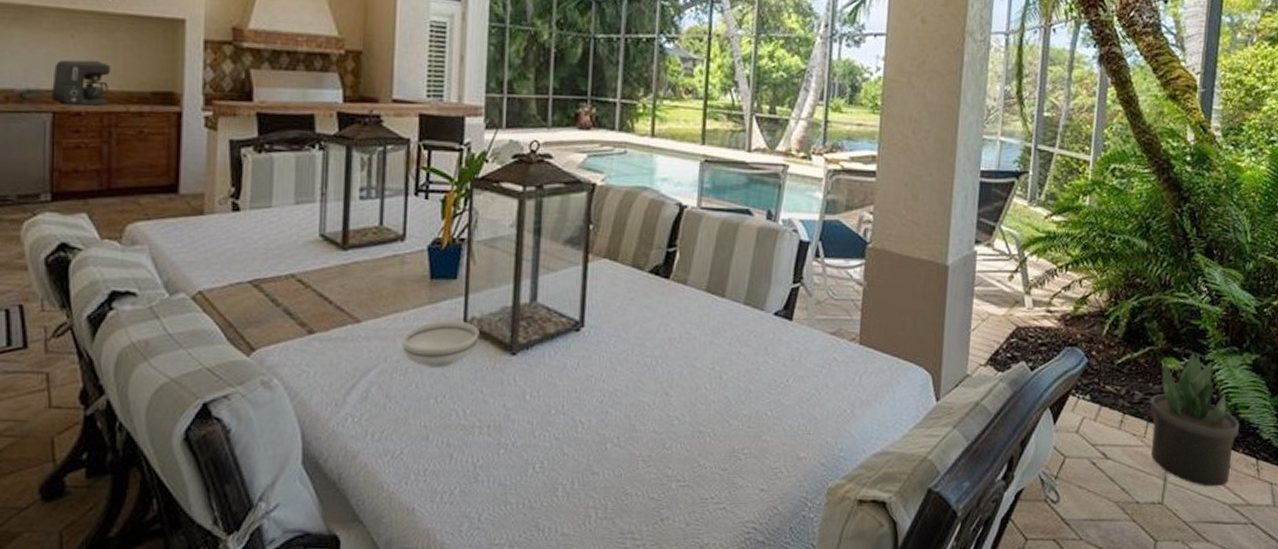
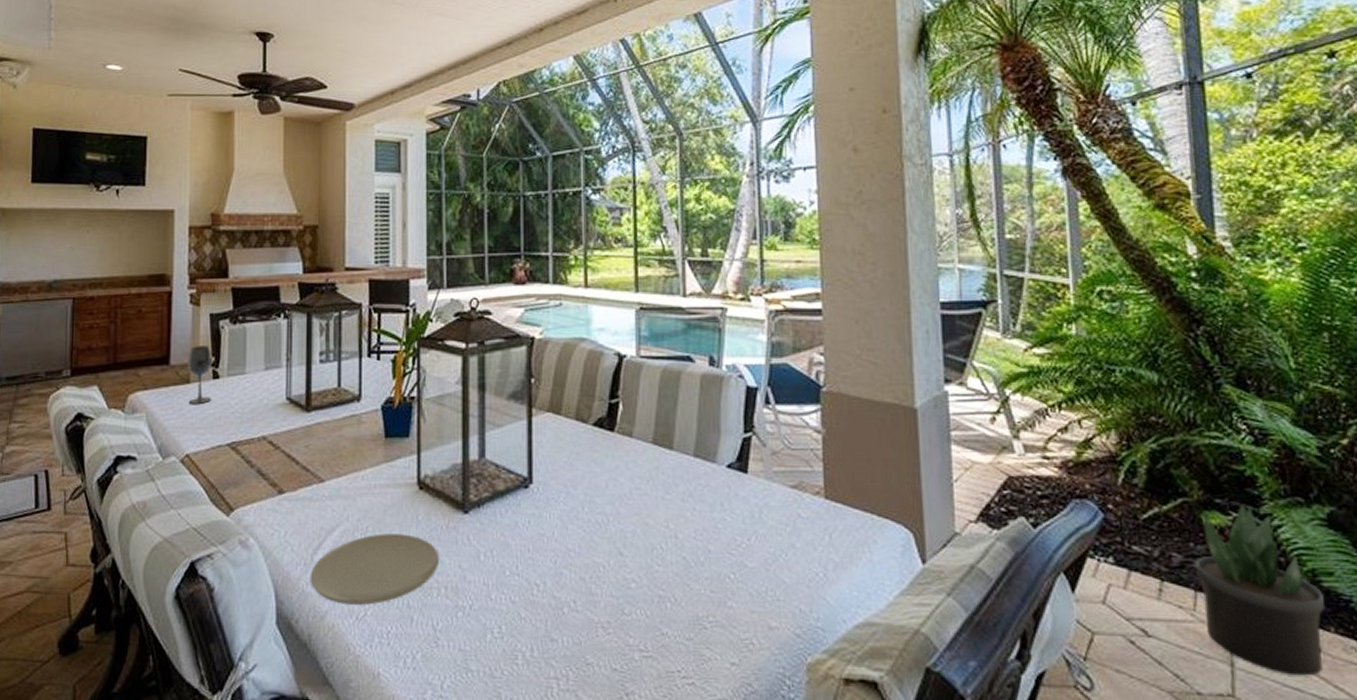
coffee maker: present [52,59,111,106] -> none [72,252,117,292]
wine glass: none [201,174,231,239] -> present [187,346,212,405]
plate: none [341,374,484,444] -> present [310,533,440,605]
bowl: present [402,320,480,367] -> none [362,479,433,526]

